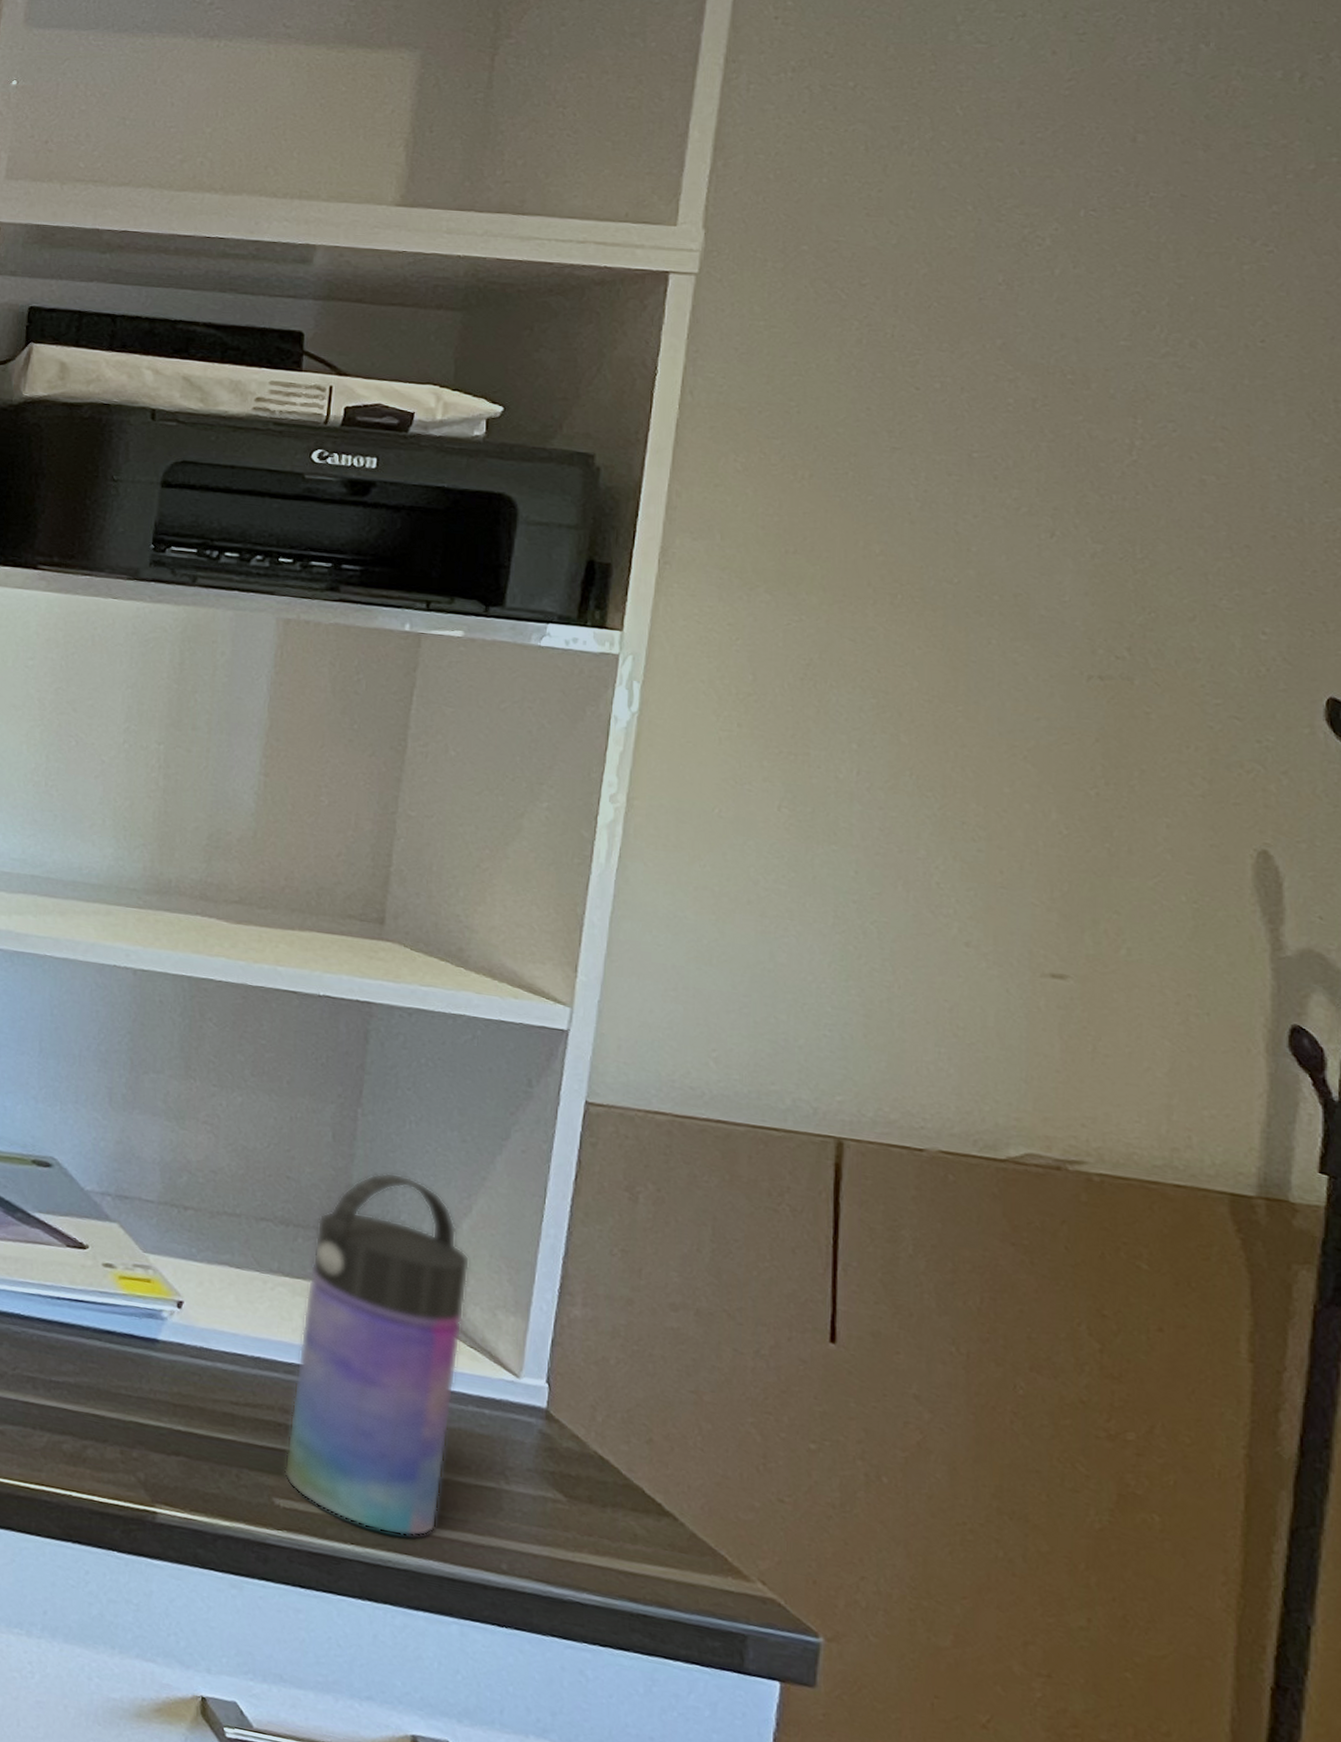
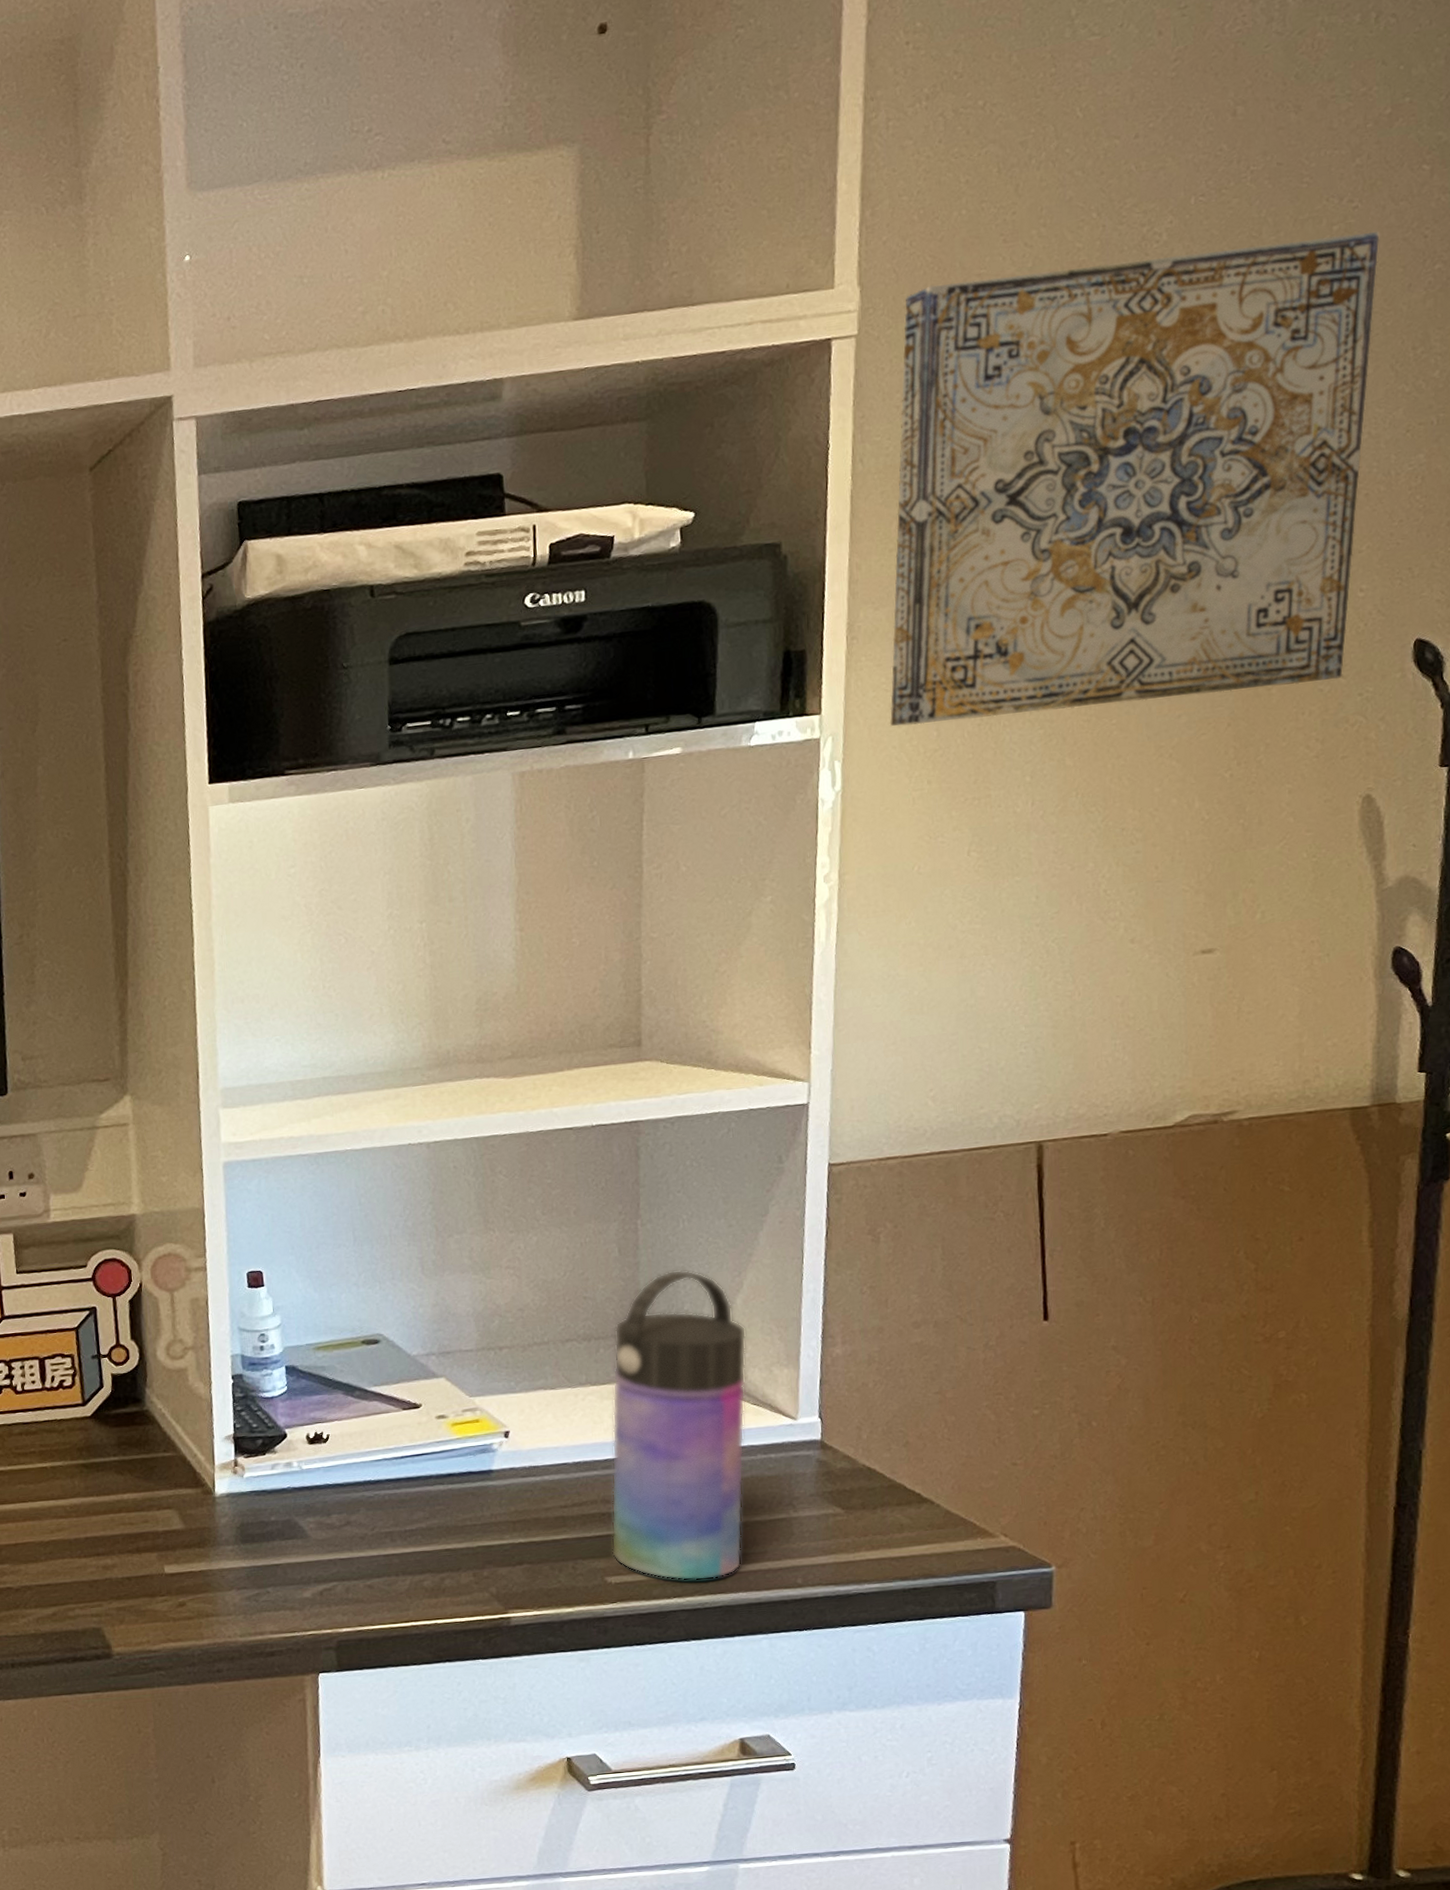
wall art: none [699,242,1298,720] -> present [889,231,1380,727]

